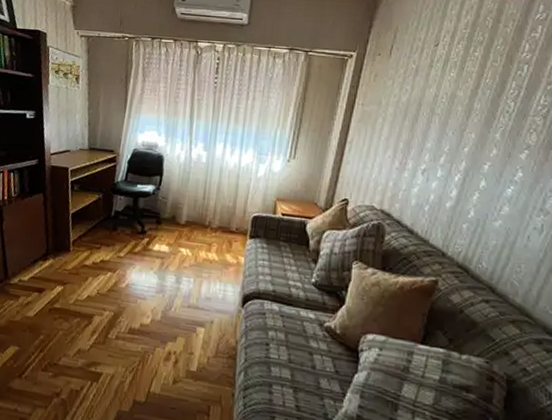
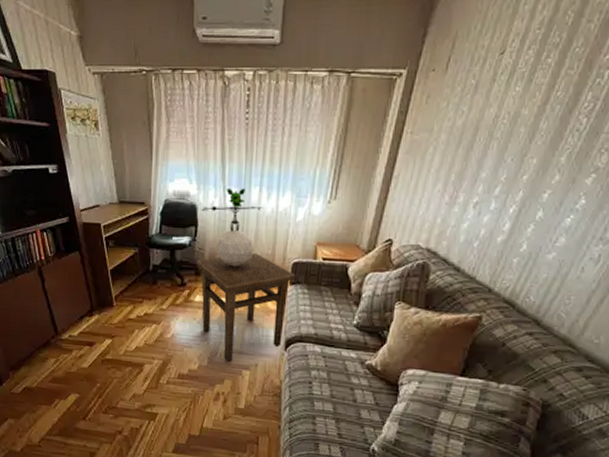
side table: none [158,204,255,318] -> present [197,253,296,363]
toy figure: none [168,143,226,218] -> present [202,188,263,267]

